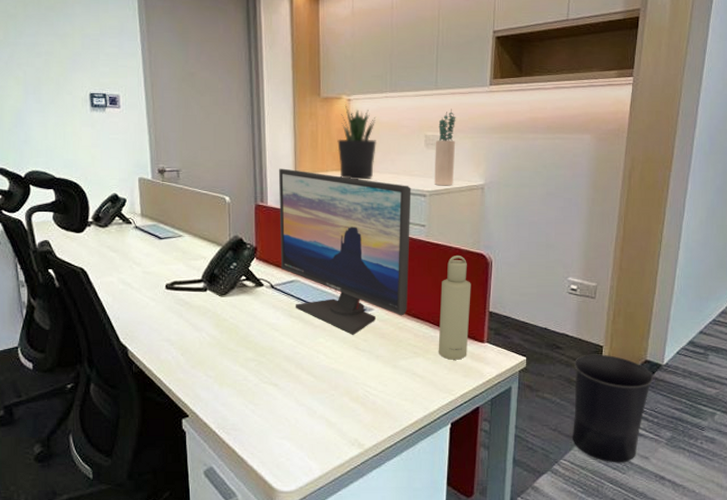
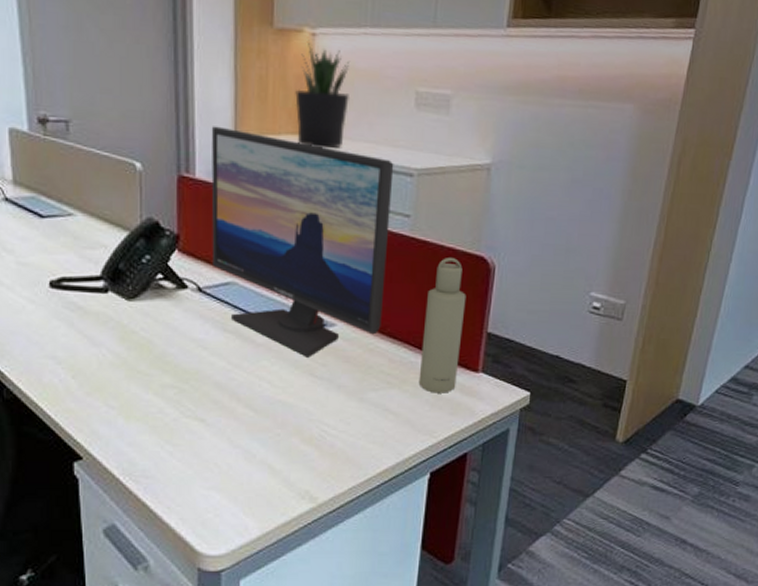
vase: present [434,108,456,186] -> none [424,56,459,164]
waste bin: present [572,354,654,463] -> none [579,390,685,524]

